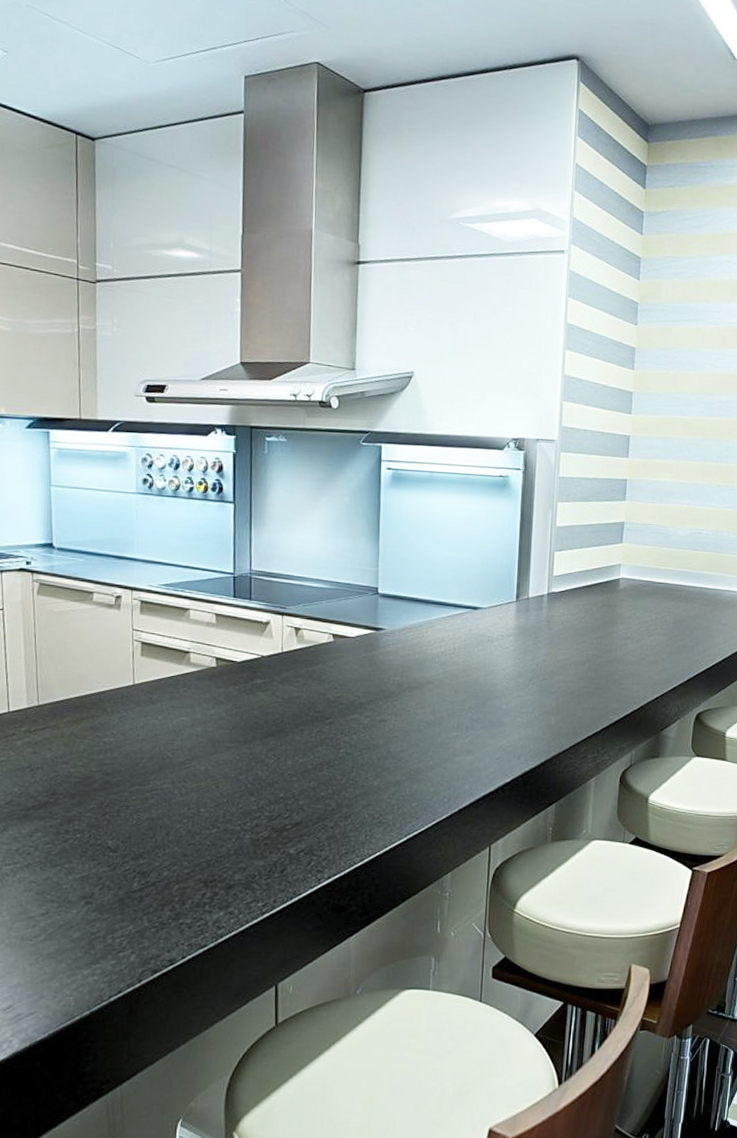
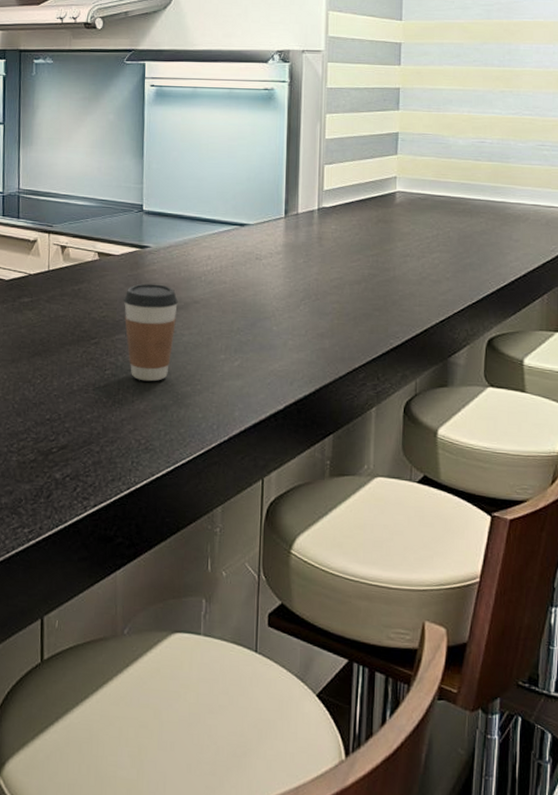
coffee cup: none [358,665,412,759] -> present [123,283,178,382]

